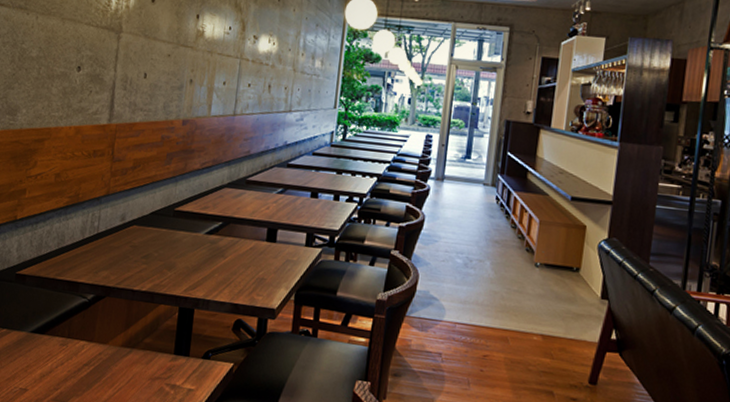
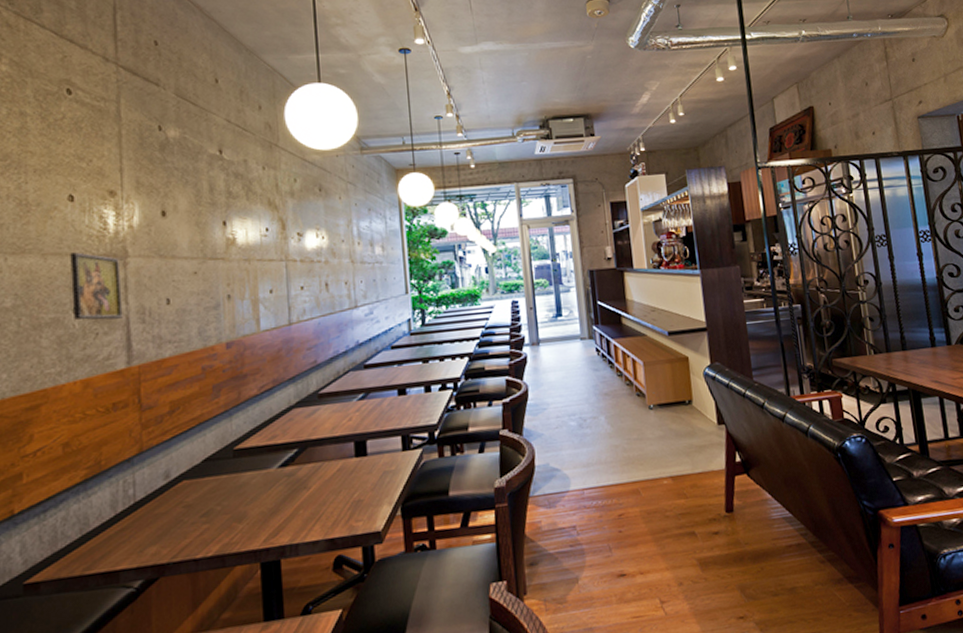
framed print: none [77,21,115,84] -> present [70,252,123,321]

